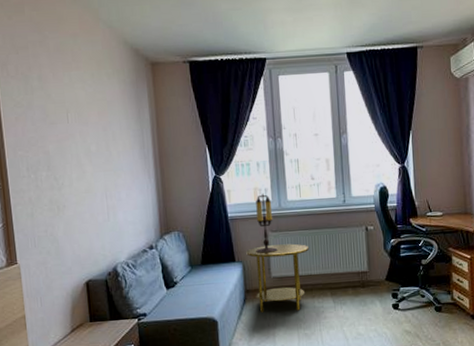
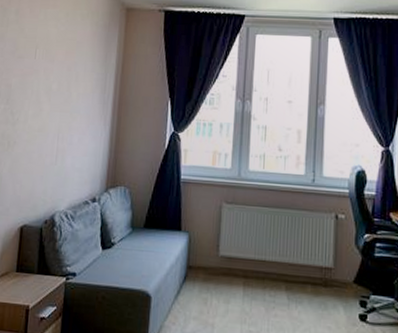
side table: present [246,243,310,313] -> none [194,217,267,301]
table lamp: present [256,193,278,254] -> none [206,158,231,227]

